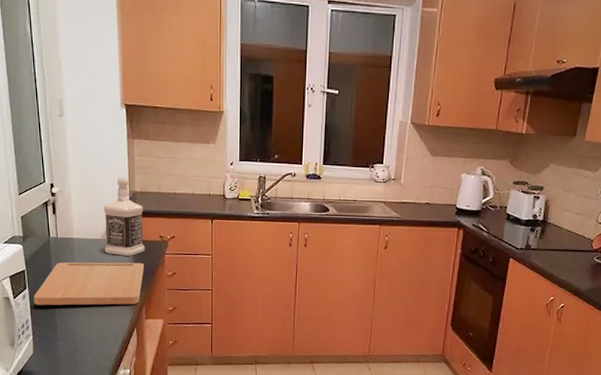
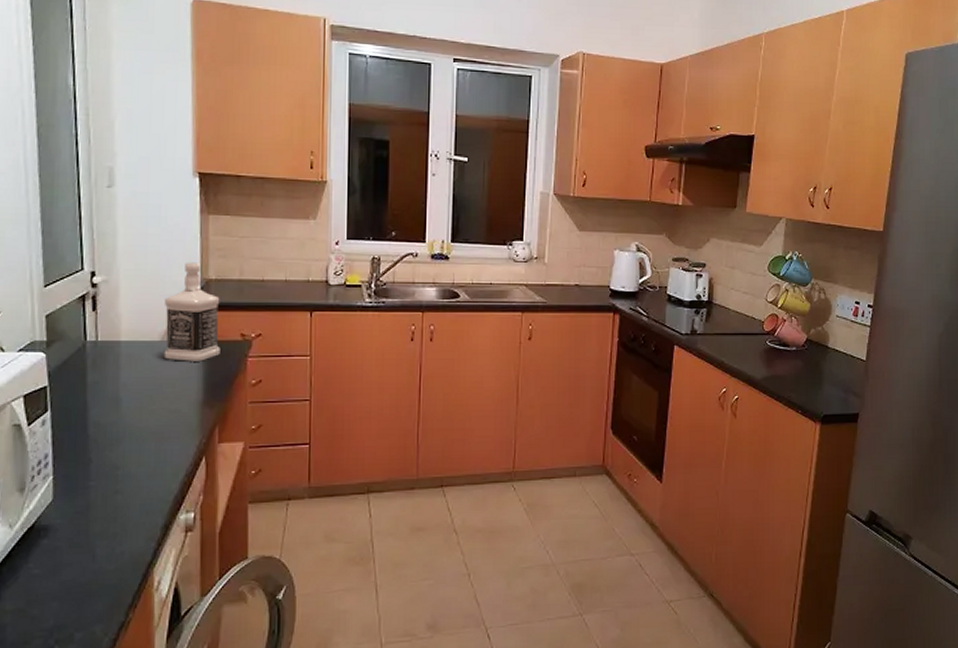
cutting board: present [34,262,144,306] -> none [58,369,218,433]

